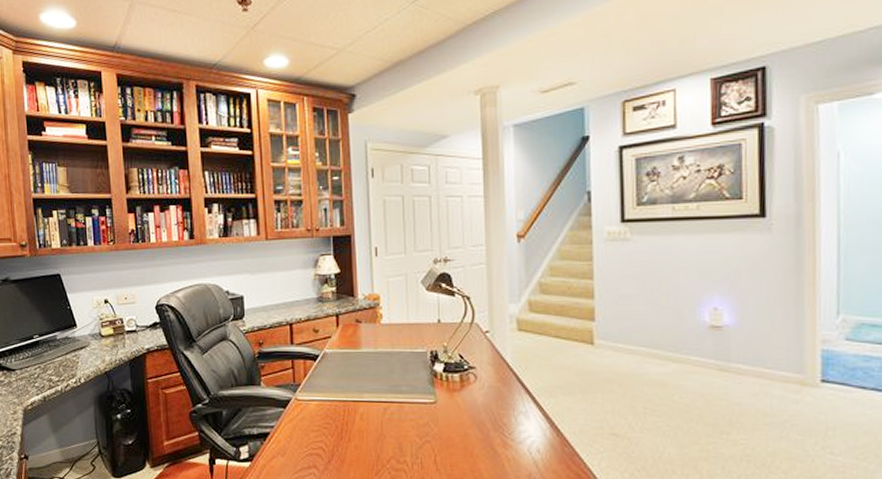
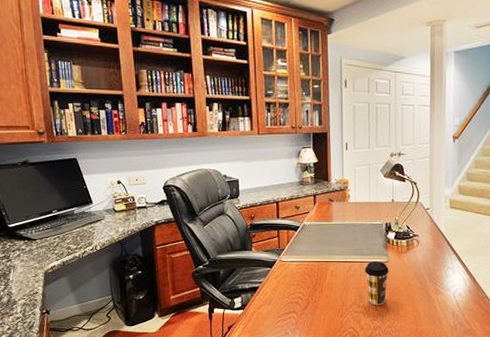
coffee cup: none [404,401,437,462] -> present [364,261,389,306]

